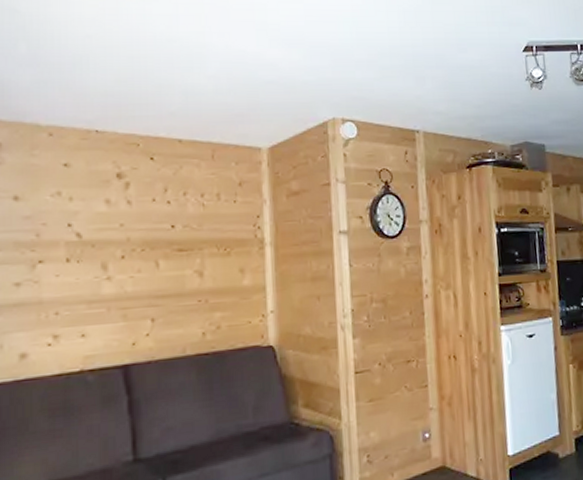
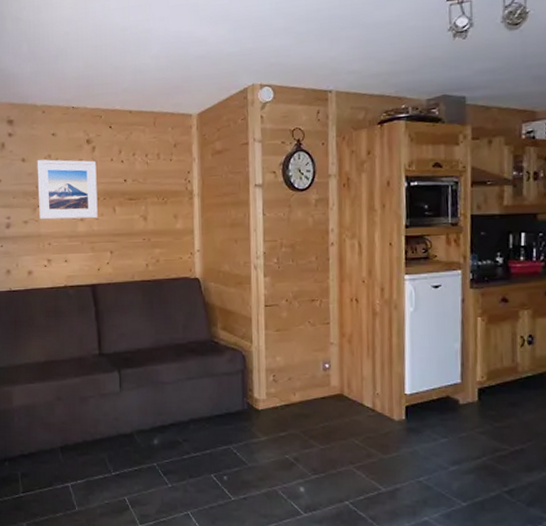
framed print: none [38,198,133,281] -> present [37,159,98,220]

